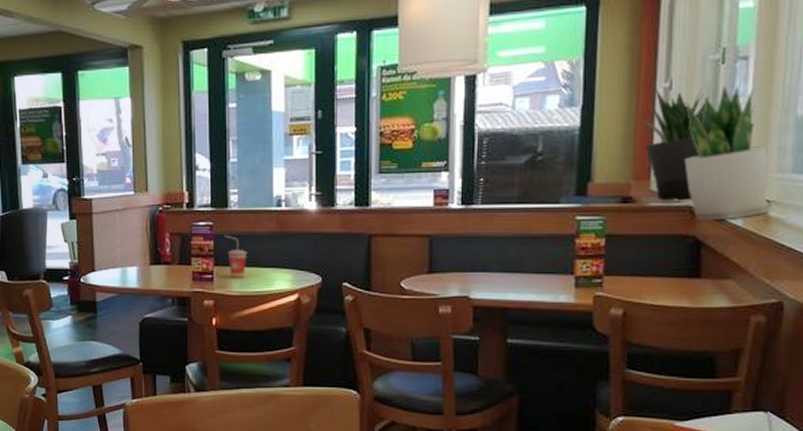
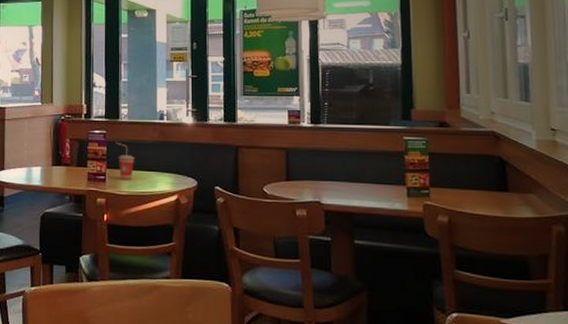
planter: present [642,89,710,201] -> none [449,37,500,127]
planter: present [685,86,772,221] -> none [481,38,558,145]

